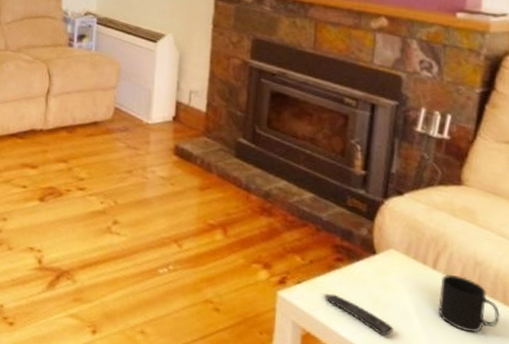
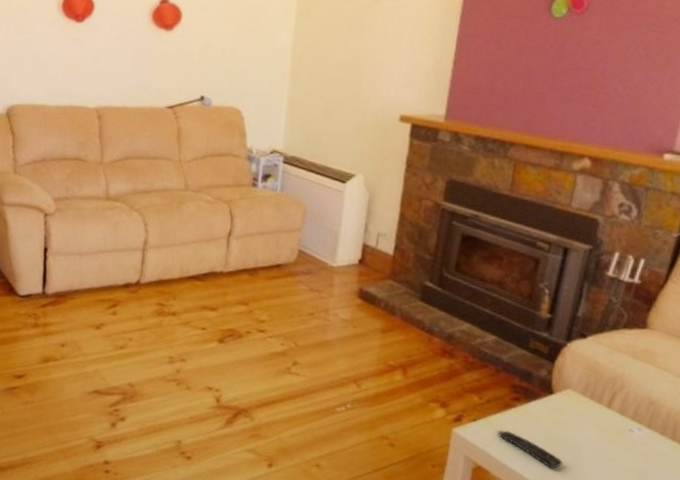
mug: present [438,274,500,332] -> none [608,413,667,466]

